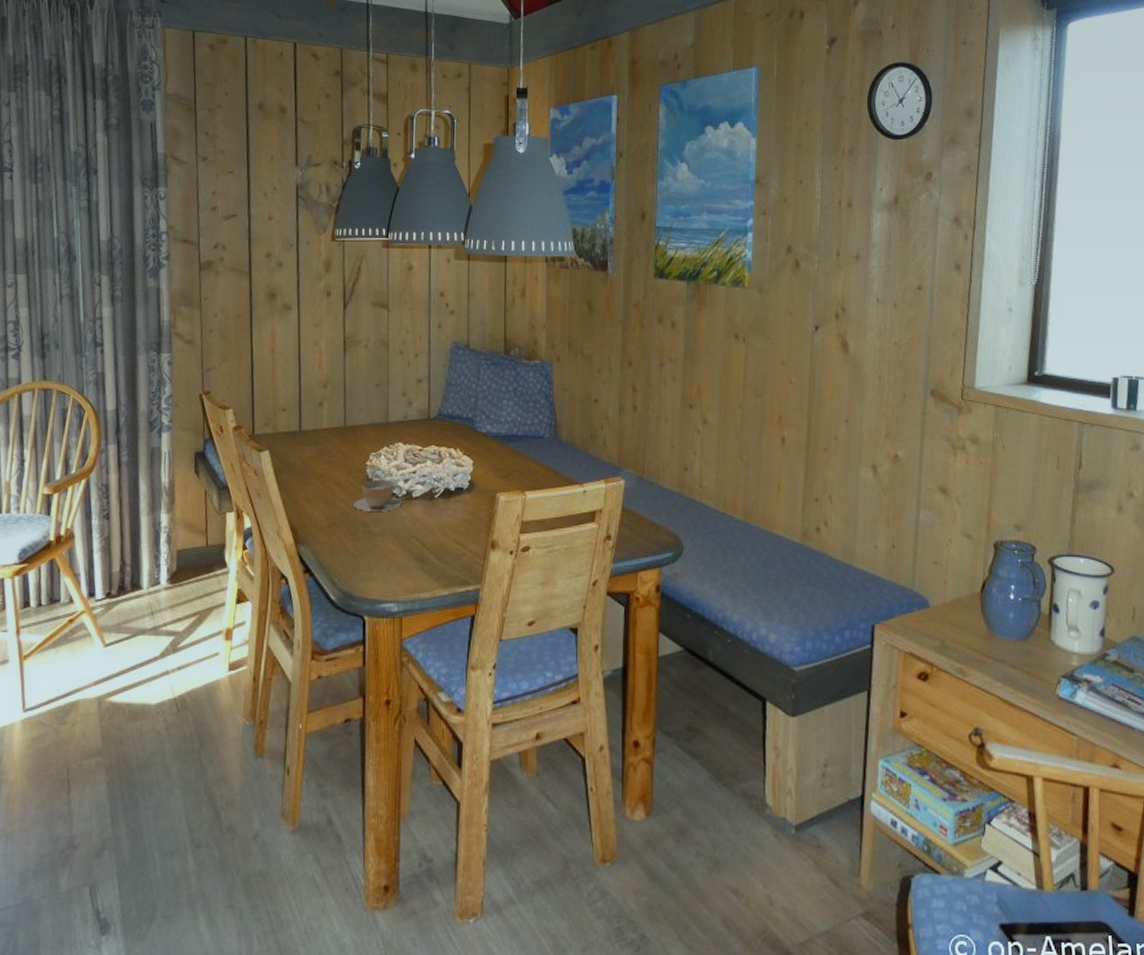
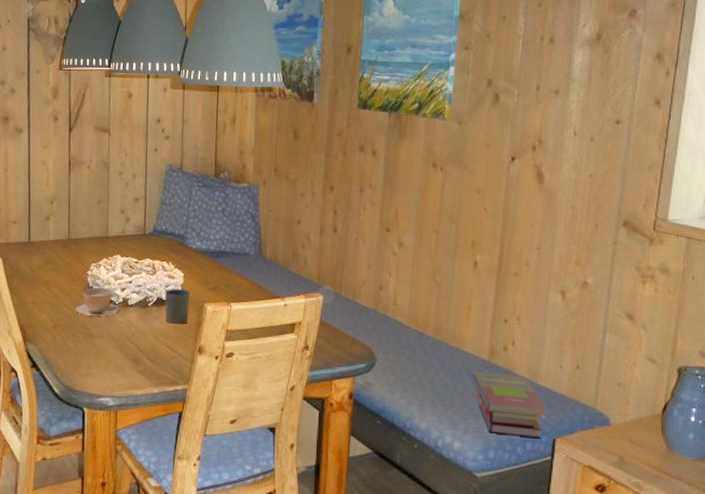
mug: none [452,477,480,518] -> present [164,288,190,325]
books: none [785,556,864,626] -> present [472,372,547,439]

